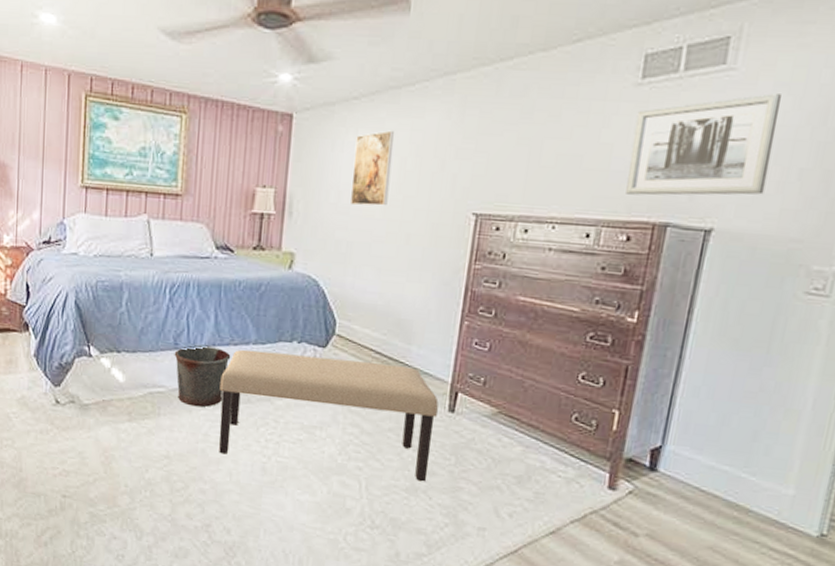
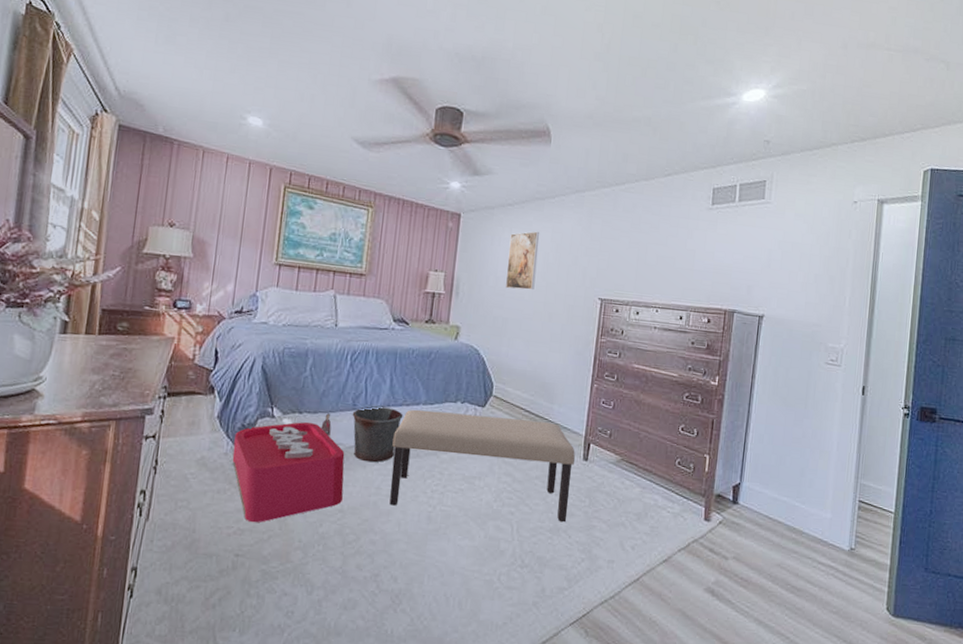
storage bin: none [52,352,169,465] -> present [232,413,345,523]
wall art: present [626,93,781,195] -> none [705,221,800,292]

